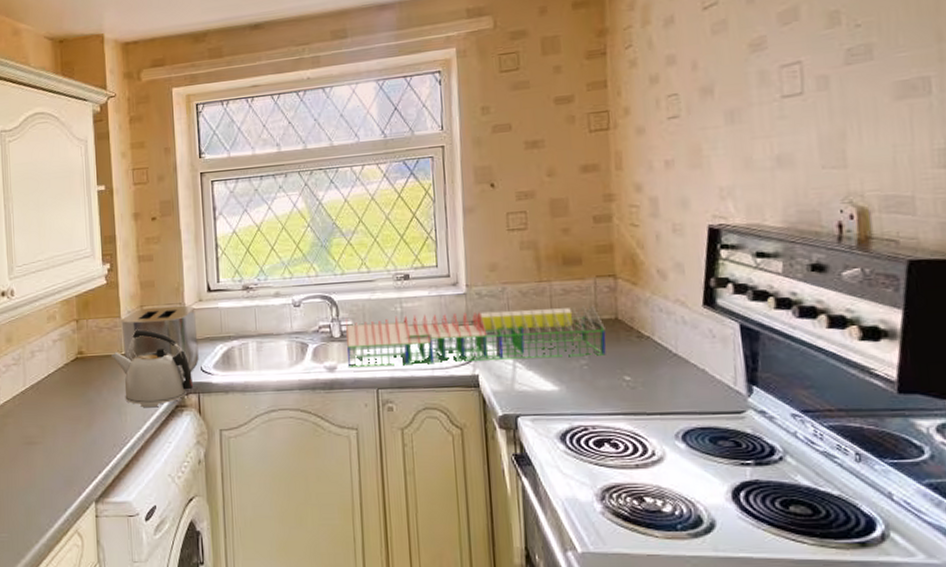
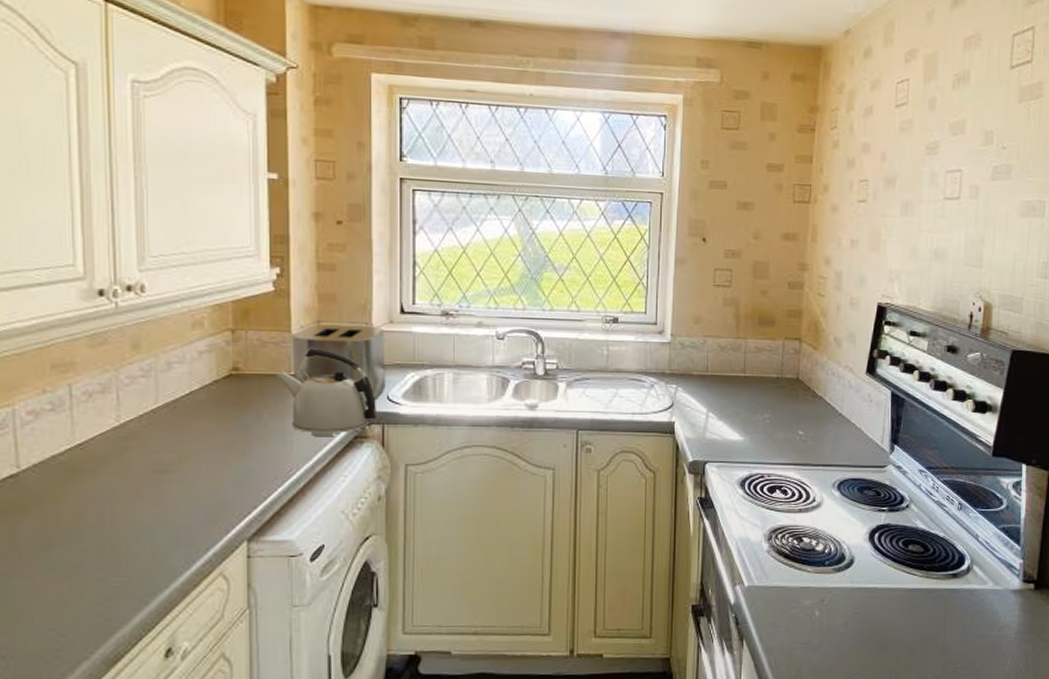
dish rack: present [346,305,606,367] -> none [549,357,788,411]

